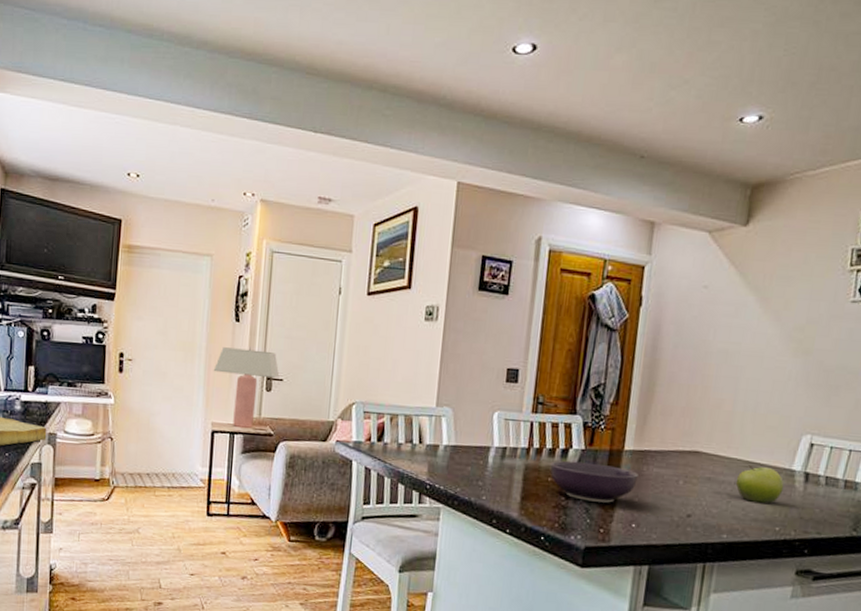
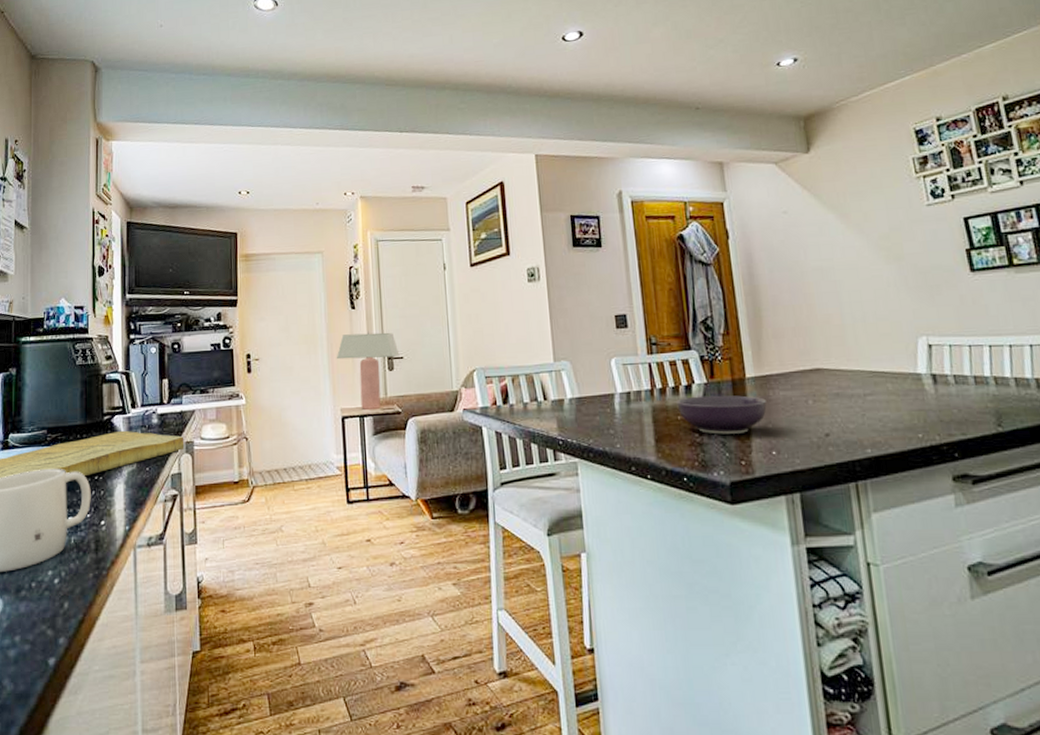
fruit: present [735,465,784,504] -> none [864,374,915,412]

